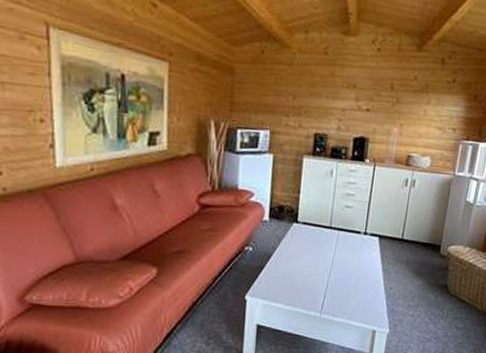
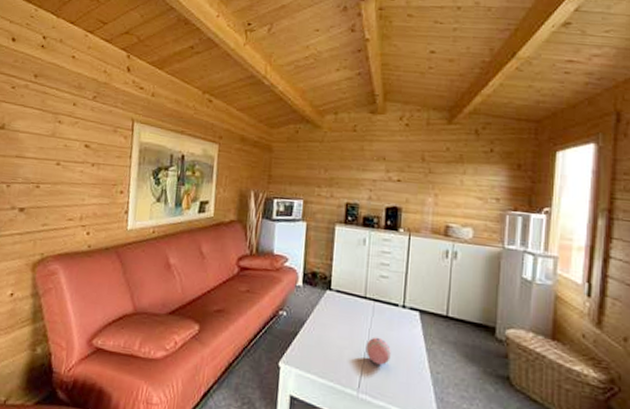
decorative egg: none [329,263,352,287] -> present [365,337,391,365]

